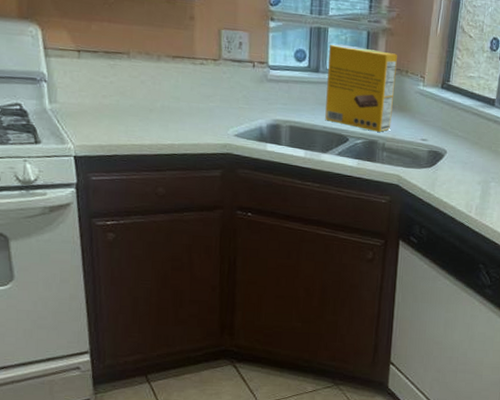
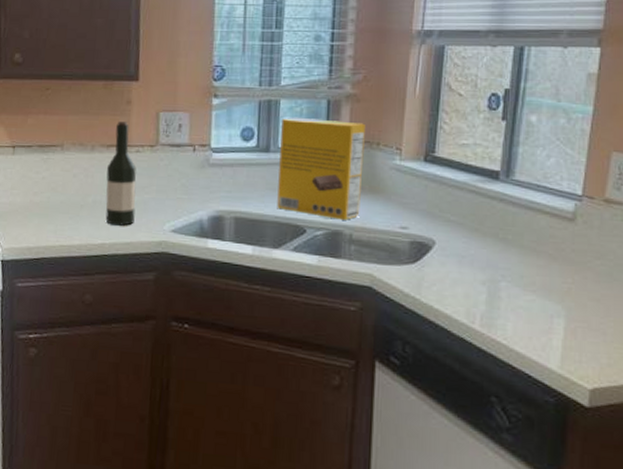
wine bottle: none [173,35,202,129] -> present [105,121,136,226]

